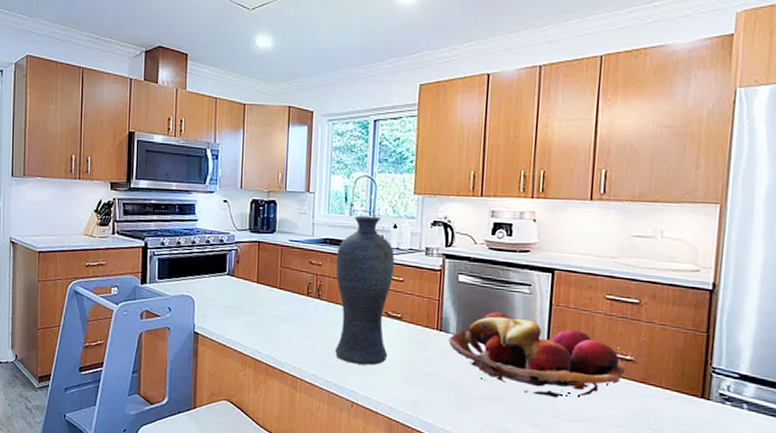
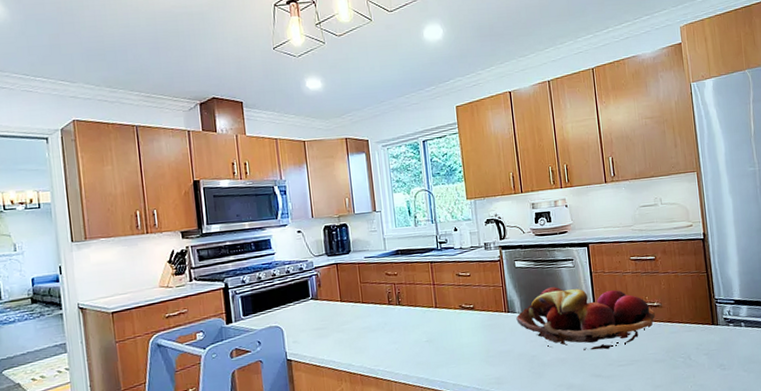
vase: present [335,215,395,366] -> none [409,223,468,358]

